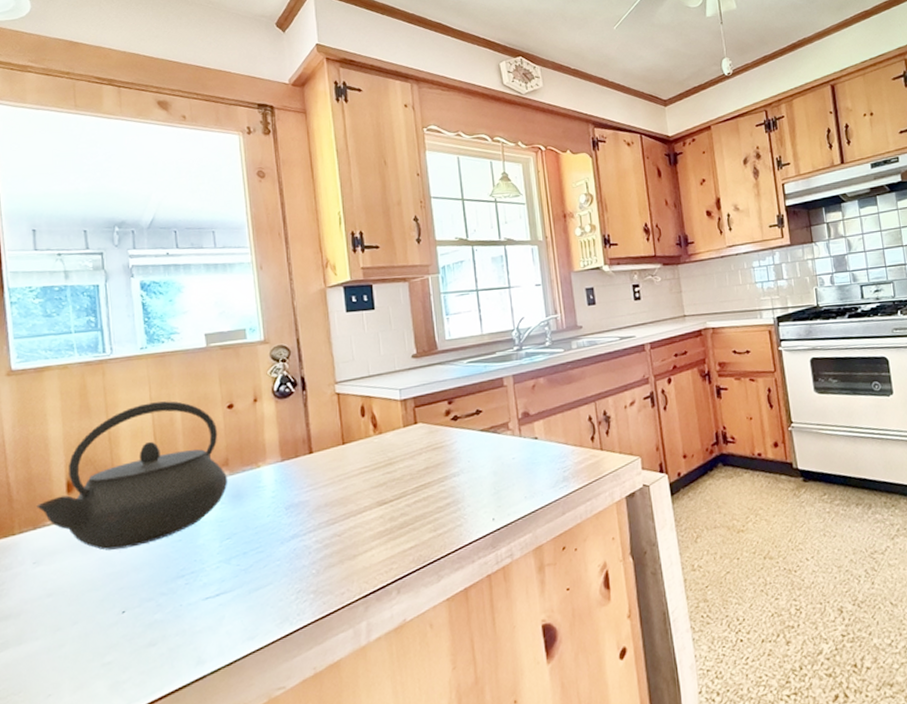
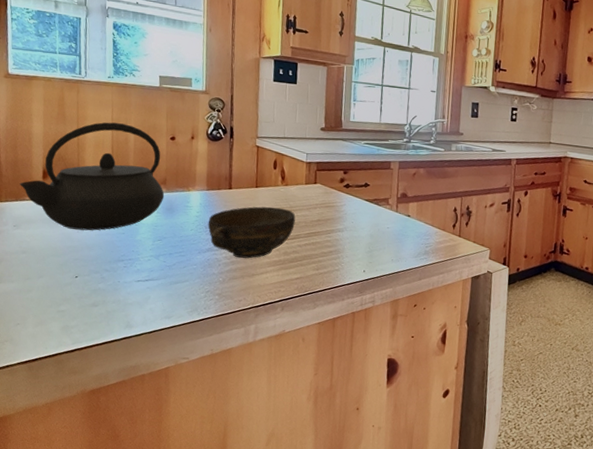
cup: none [288,463,398,538] -> present [208,206,296,259]

